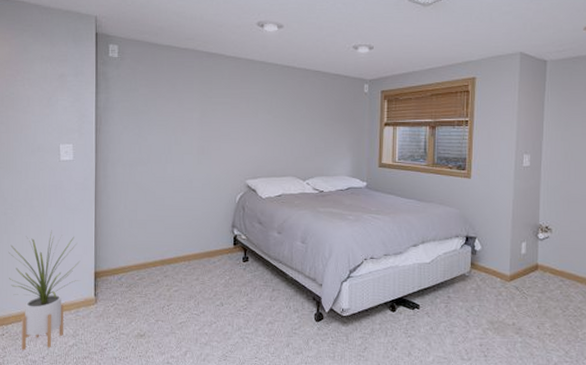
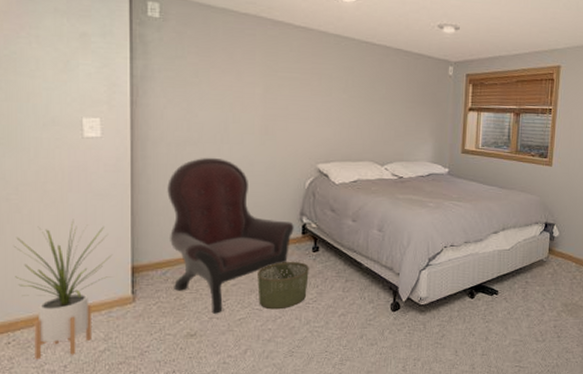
armchair: none [123,175,227,317] -> present [167,157,294,314]
basket: none [196,271,240,315] -> present [257,262,309,310]

